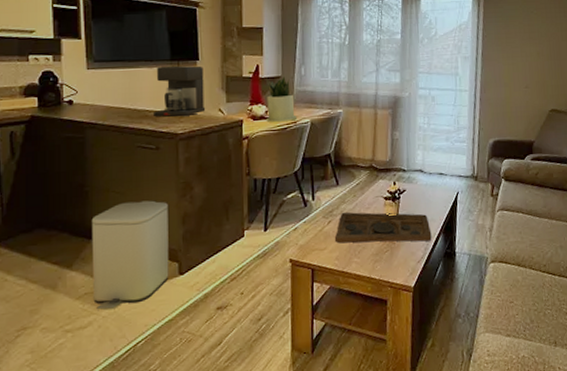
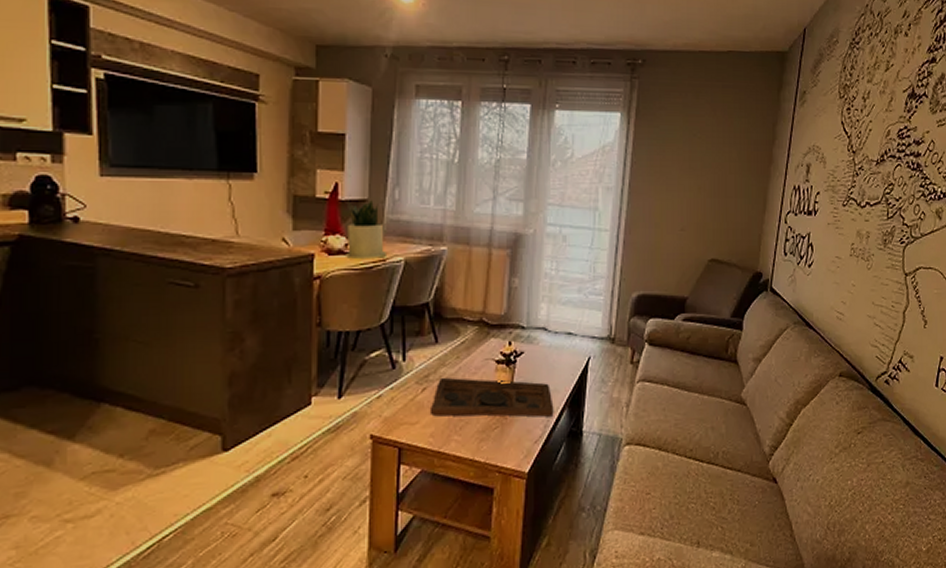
pedal bin: present [91,200,169,310] -> none [102,354,209,495]
coffee maker: present [154,65,206,117] -> none [193,177,264,247]

